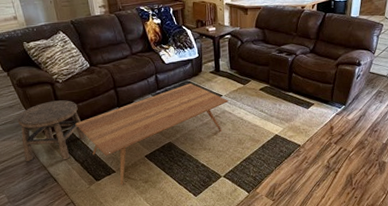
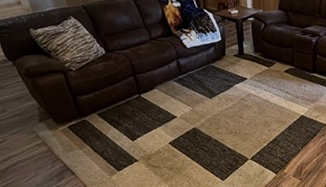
stool: present [17,100,86,161] -> none [27,89,105,155]
coffee table: present [75,83,229,185] -> none [92,67,254,173]

